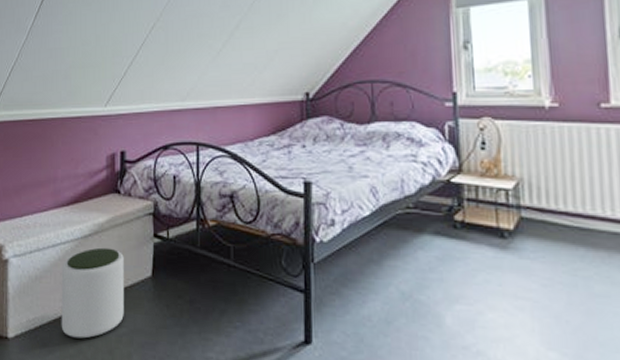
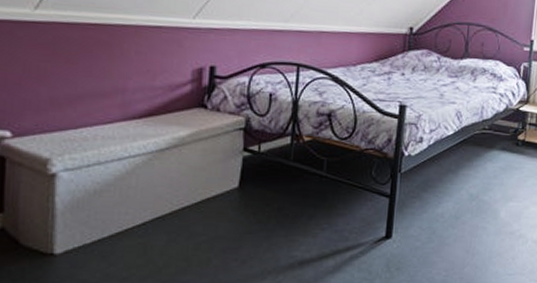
plant pot: present [61,247,124,339] -> none [126,161,208,249]

